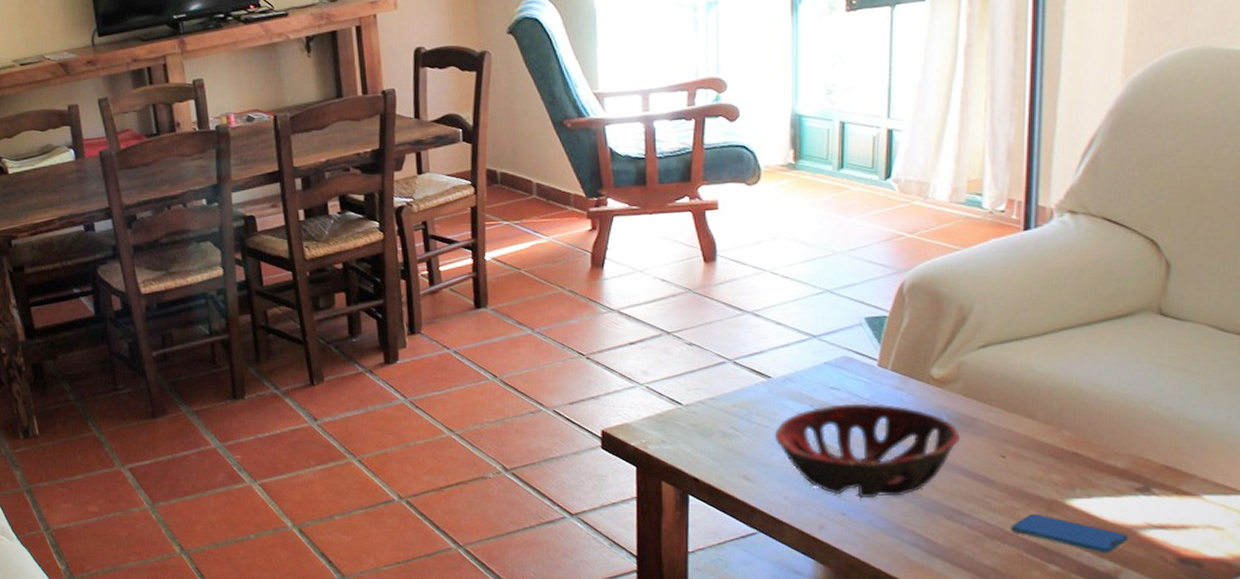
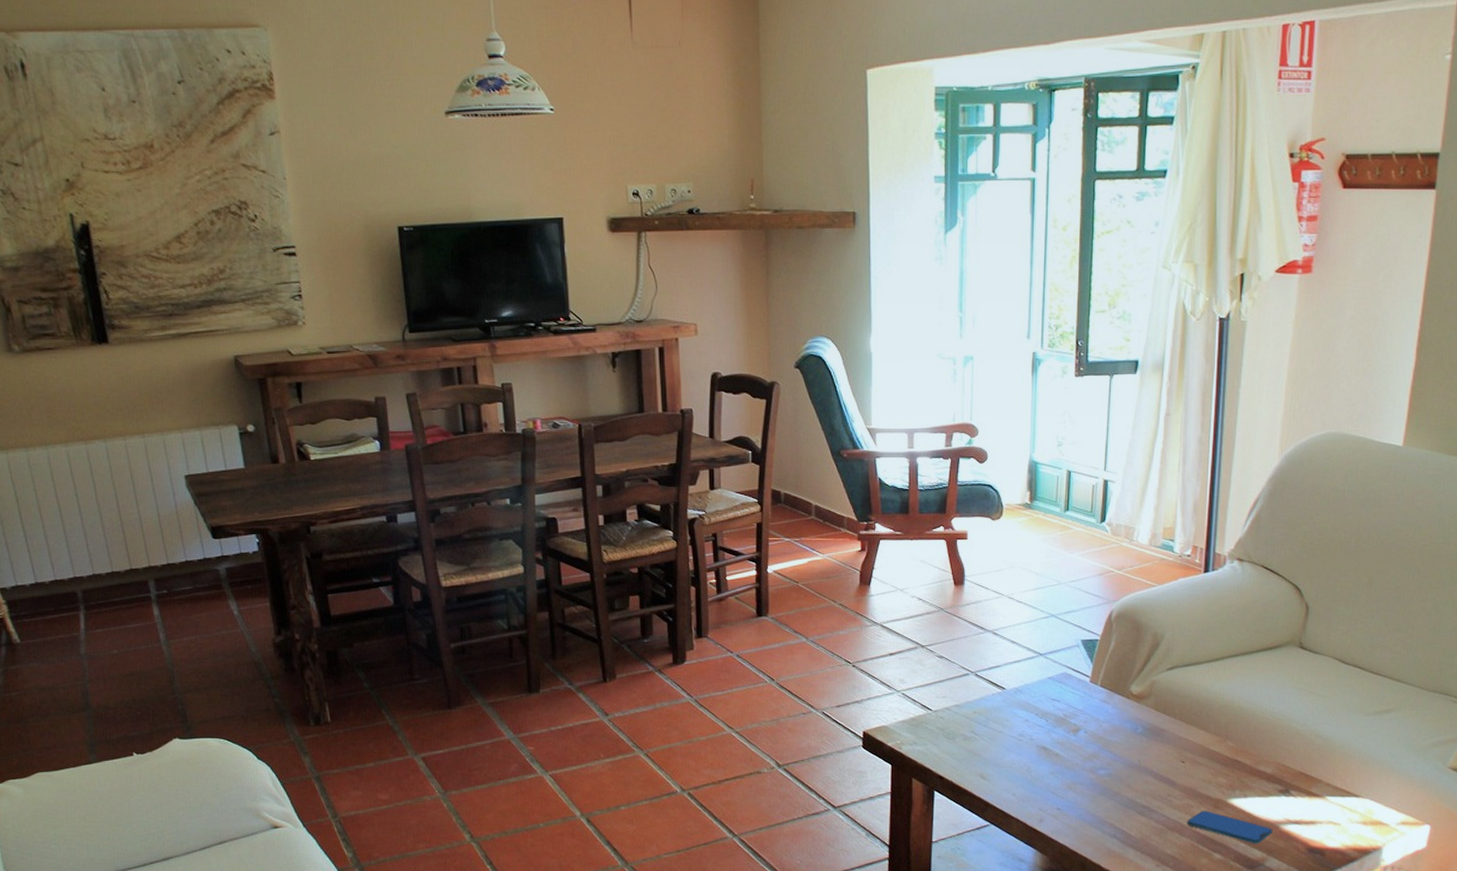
decorative bowl: present [774,403,962,498] -> none [1006,713,1152,796]

